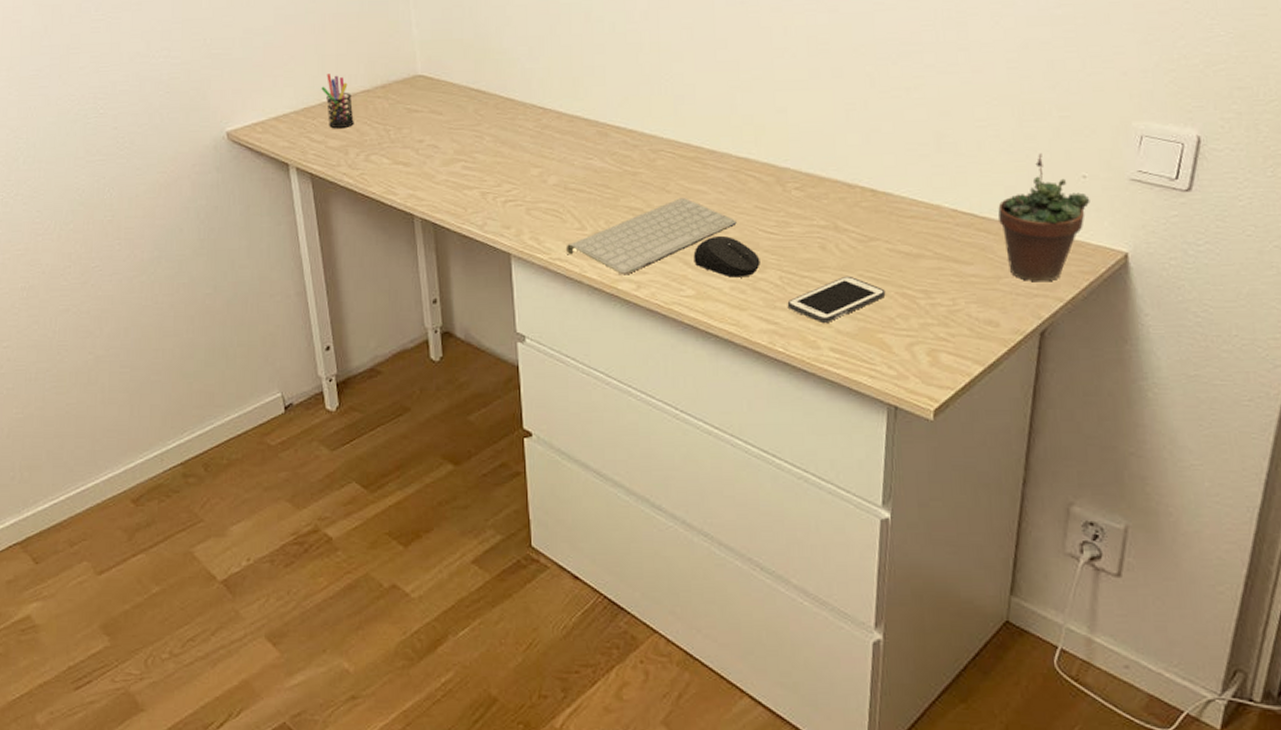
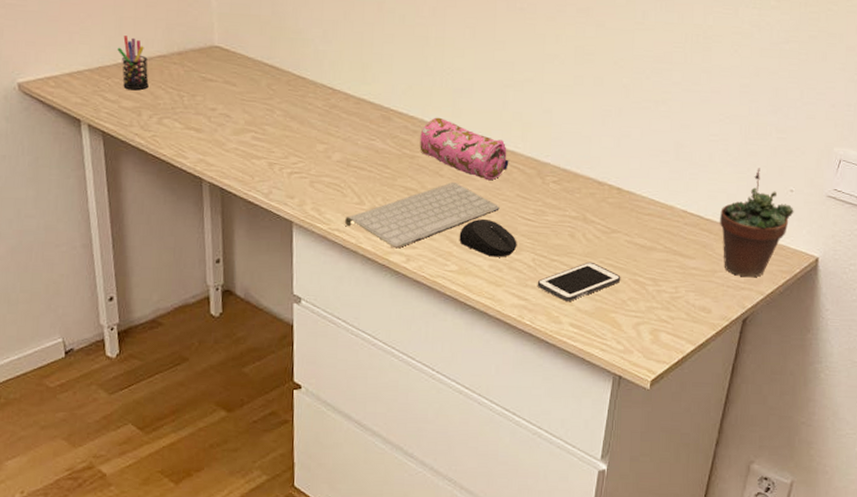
pencil case: none [641,128,743,193] -> present [420,117,509,181]

